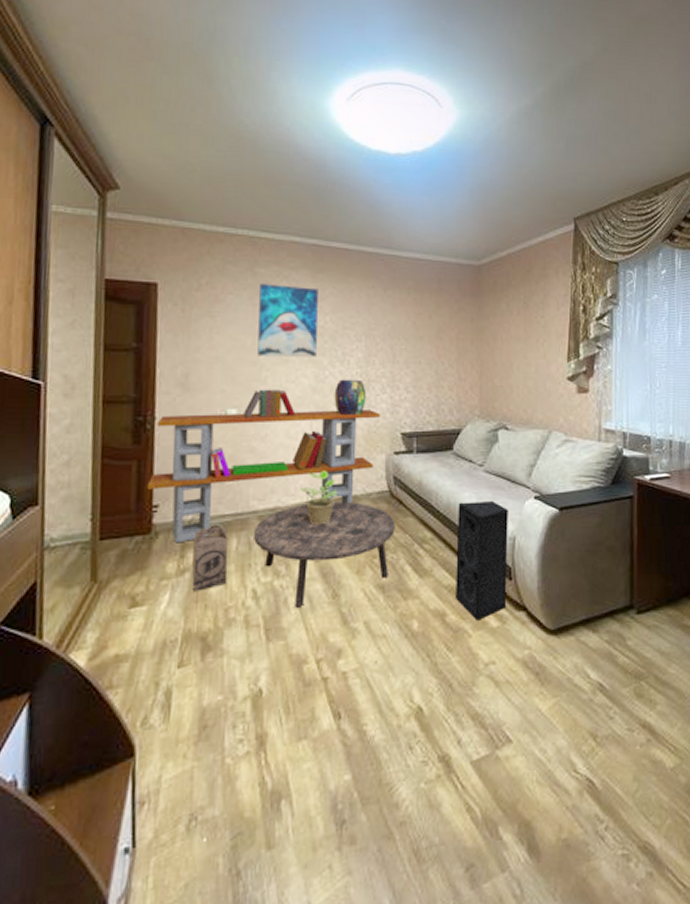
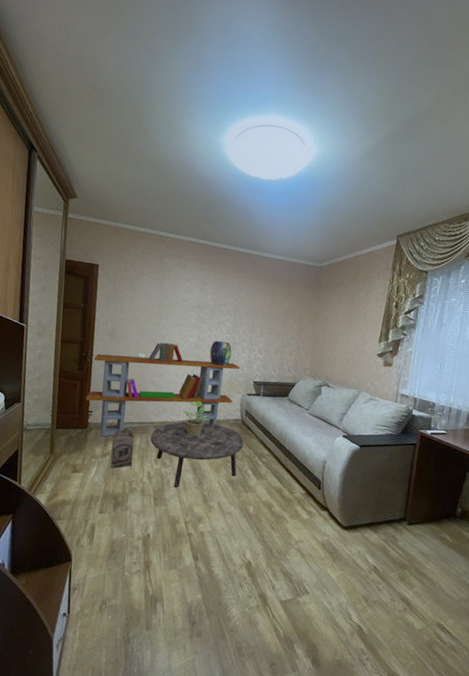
wall art: present [257,284,318,357] -> none [161,270,205,324]
speaker: present [456,501,508,621] -> none [280,433,323,513]

